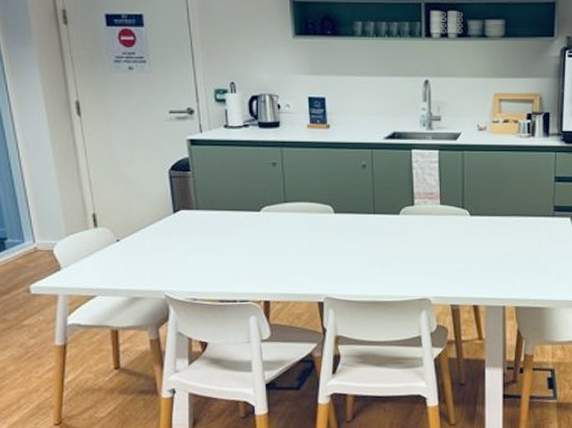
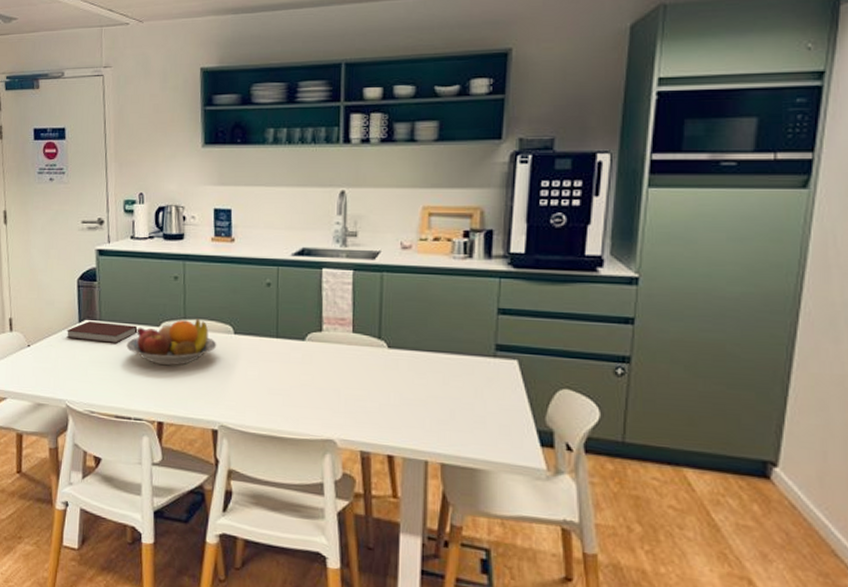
notebook: none [161,211,238,231] -> present [66,321,138,343]
fruit bowl: none [227,201,319,248] -> present [126,318,217,366]

